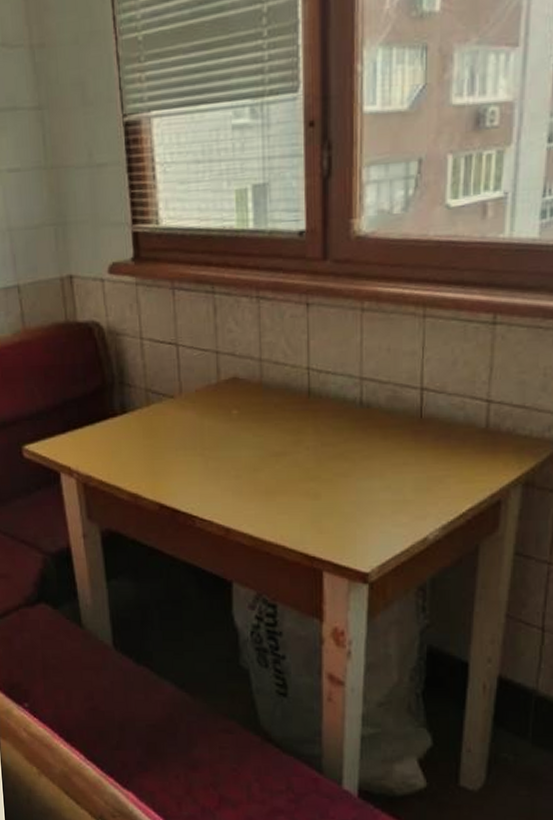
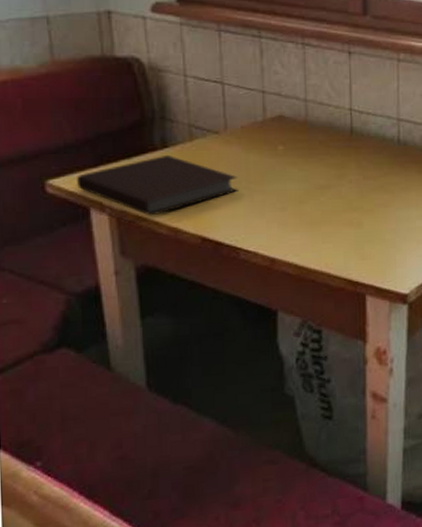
notebook: none [48,420,193,482] -> present [77,154,238,216]

